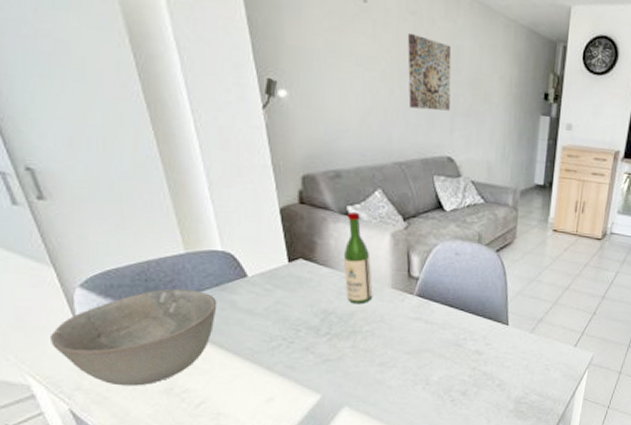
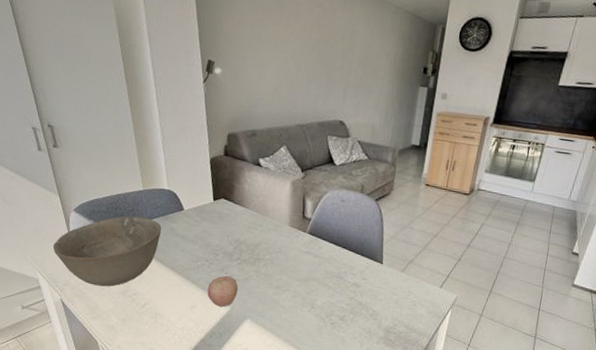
apple: none [288,355,330,395] -> present [207,275,238,307]
wine bottle: present [343,211,373,304] -> none [254,163,275,237]
wall art: present [407,32,452,111] -> none [311,21,348,83]

